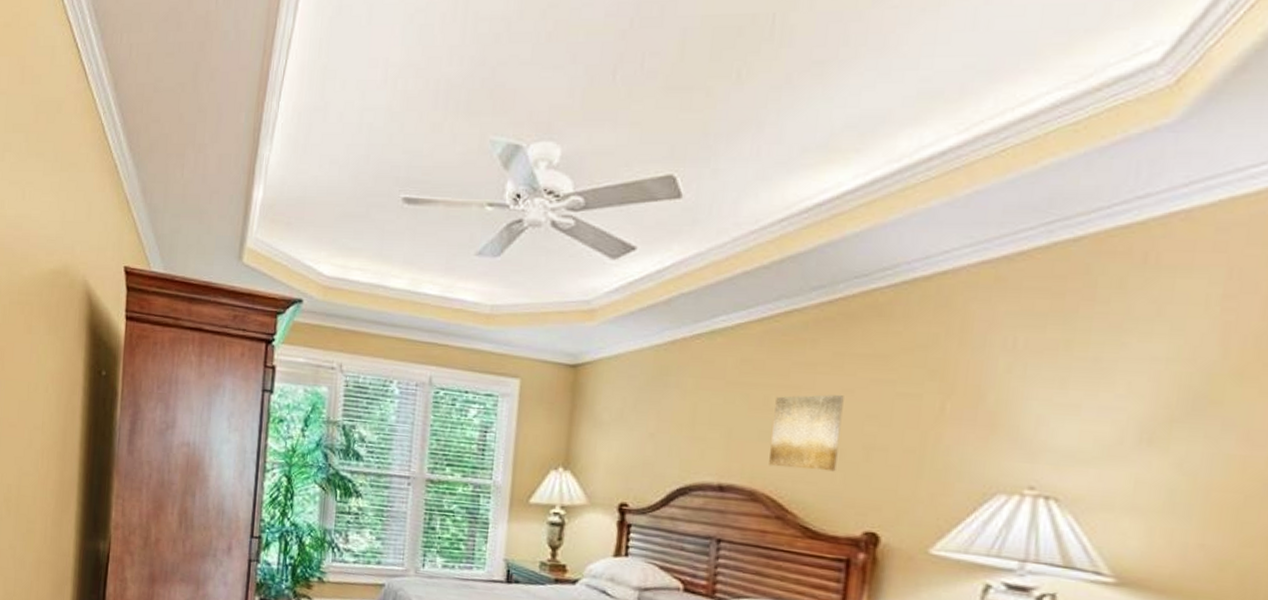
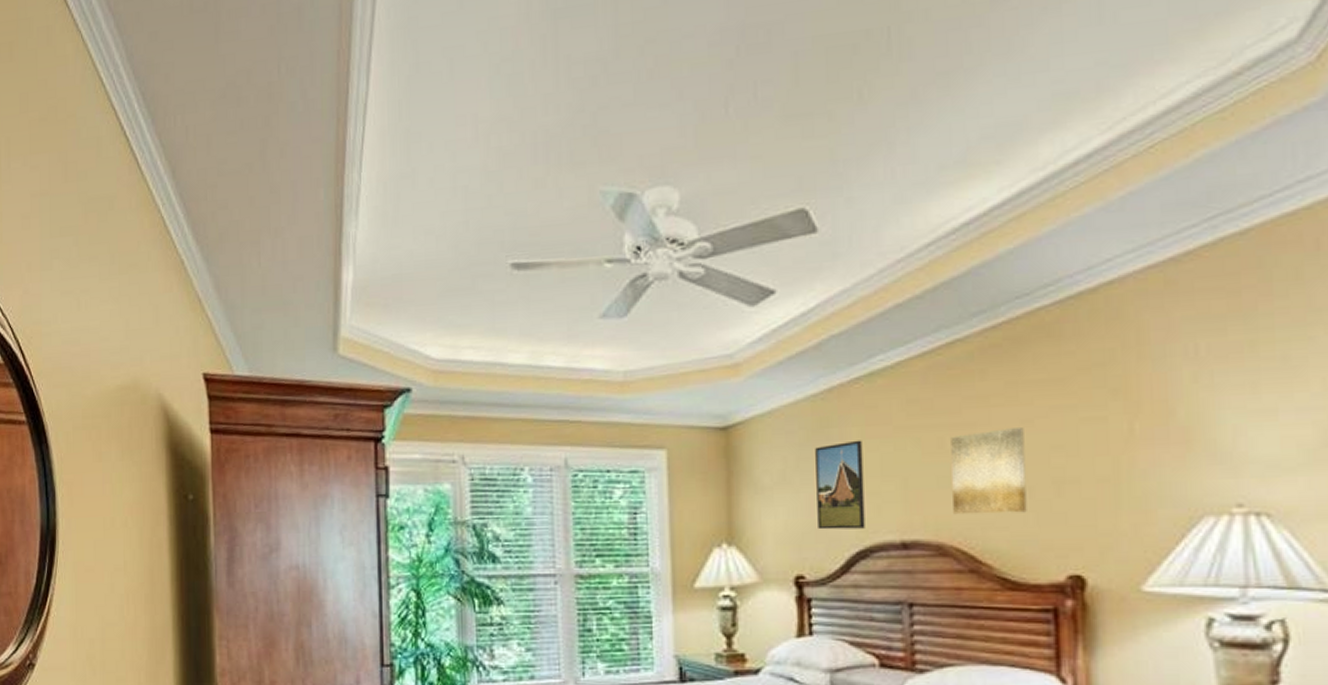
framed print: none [645,390,696,469] -> present [815,440,865,530]

